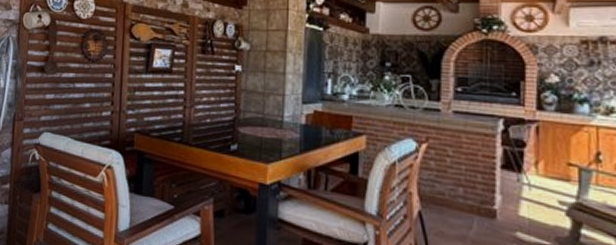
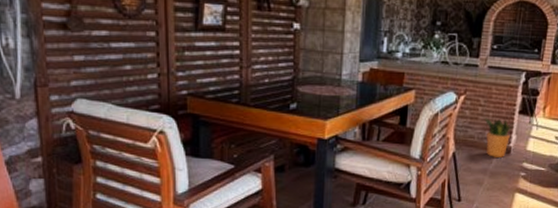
potted plant: none [452,169,499,223] -> present [482,116,516,159]

